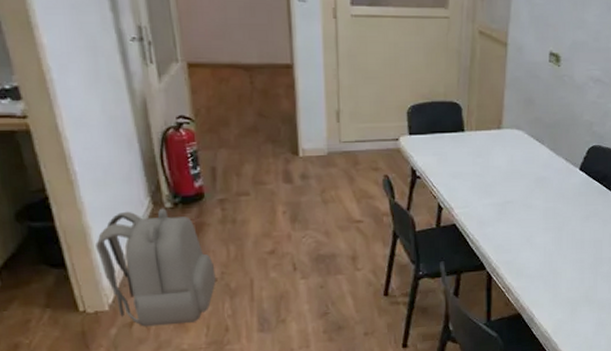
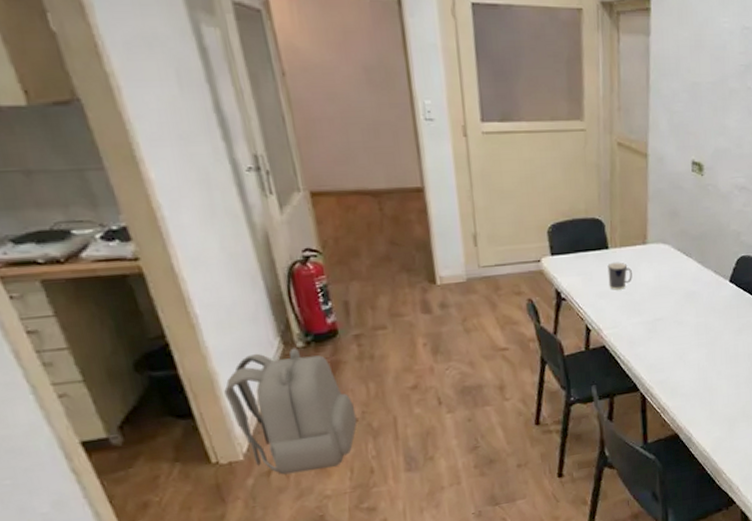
mug: none [462,145,486,171] -> present [607,262,632,290]

